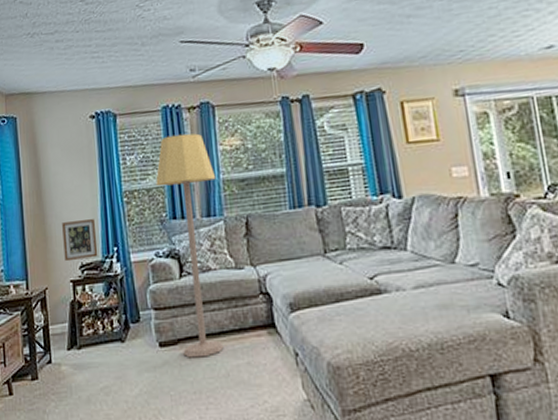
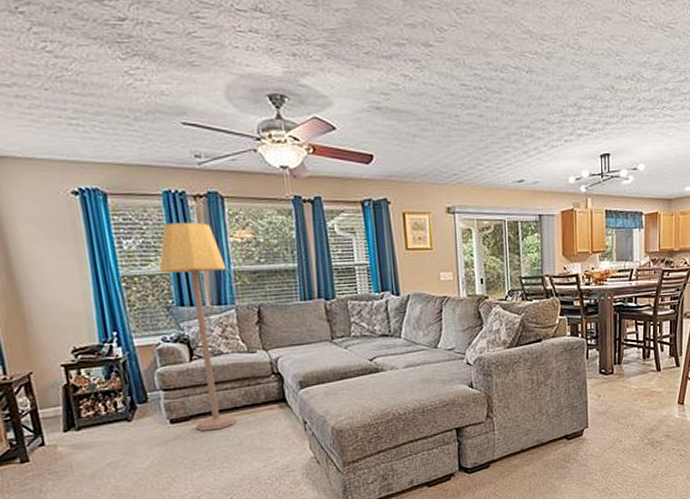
picture frame: present [62,219,98,262] -> none [45,303,94,346]

